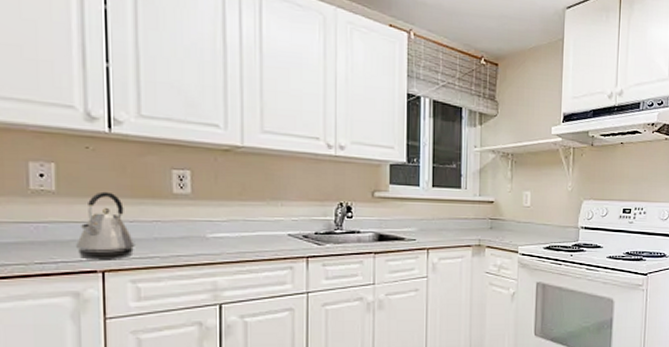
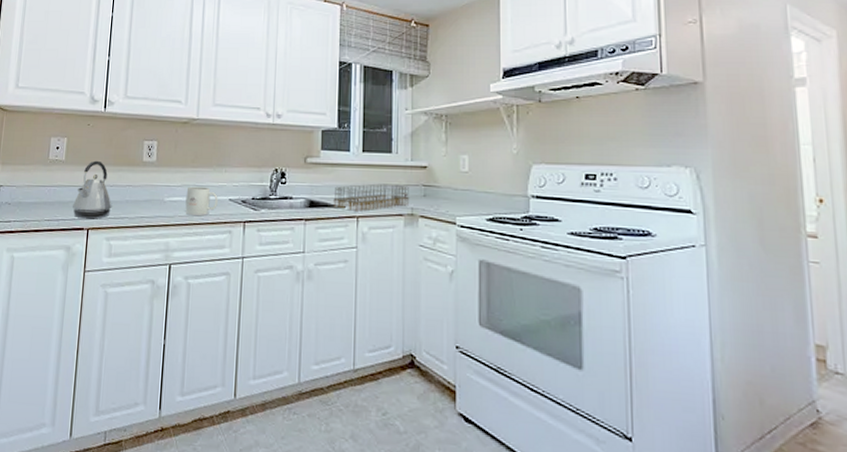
mug: none [234,221,274,253] -> present [185,186,218,217]
dish rack: none [403,217,477,245] -> present [333,183,409,213]

